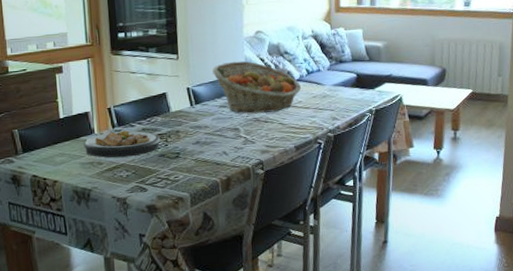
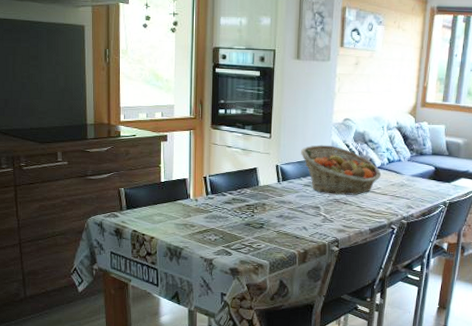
plate: present [83,130,161,158] -> none [179,198,248,223]

